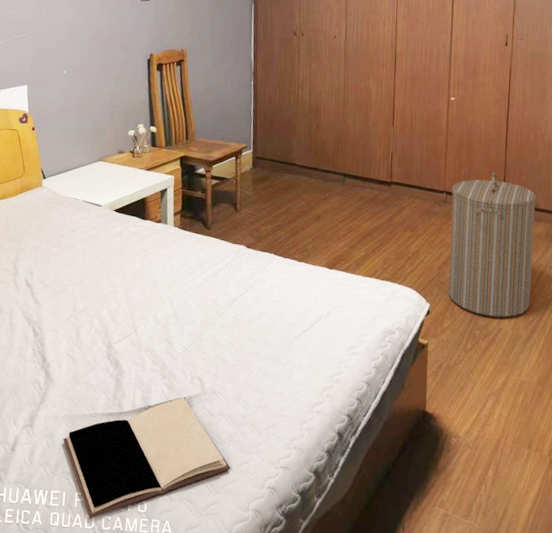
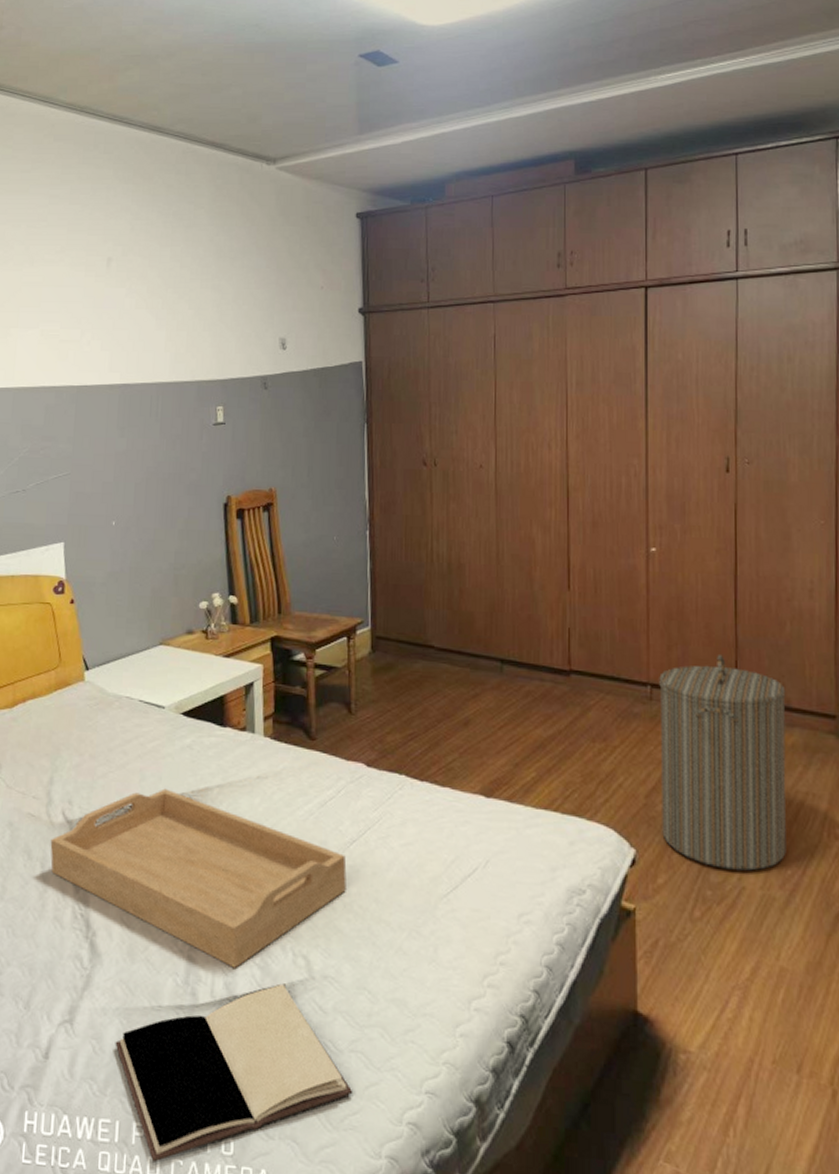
serving tray: none [16,263,231,387] -> present [50,788,347,968]

